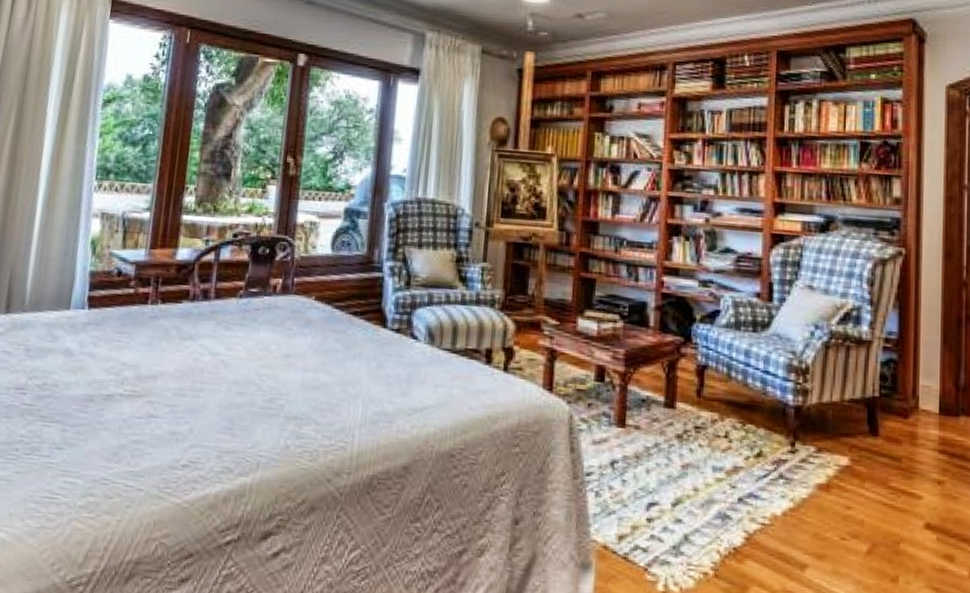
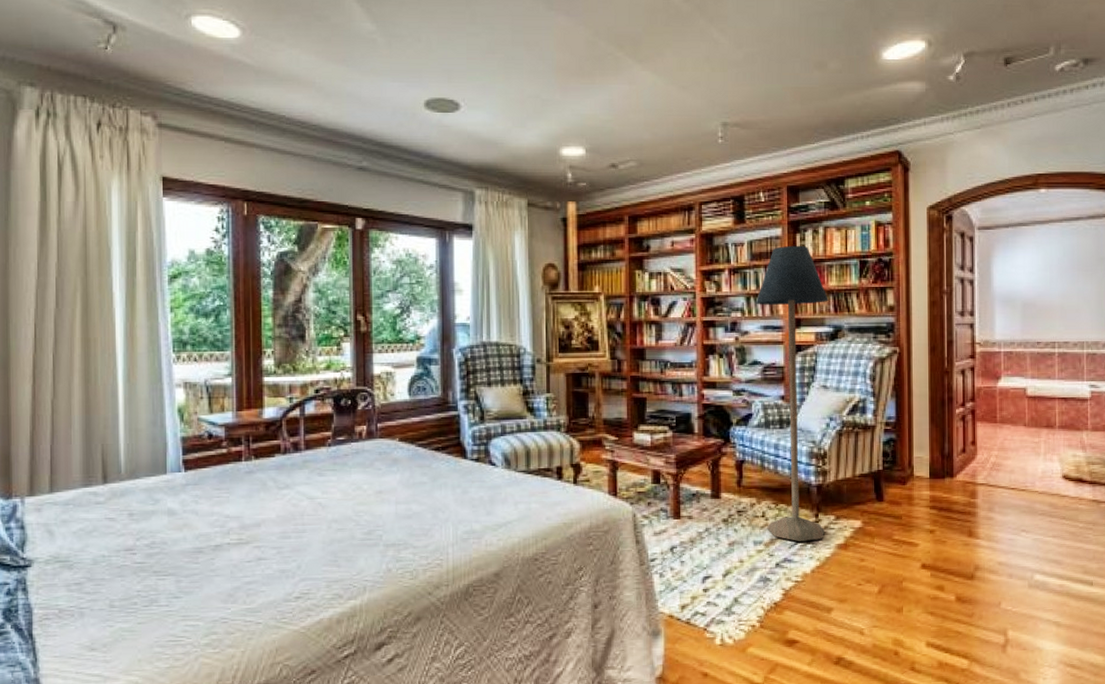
floor lamp: none [730,118,820,475] -> present [755,245,829,542]

